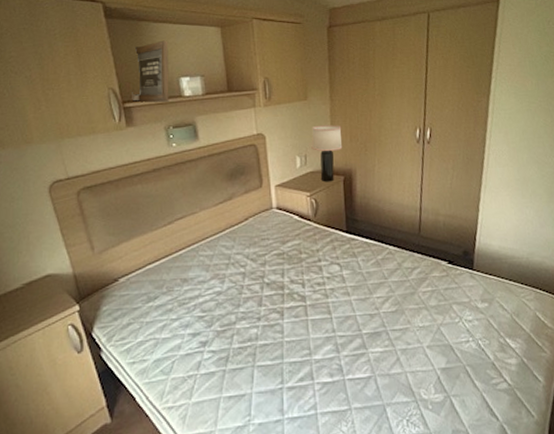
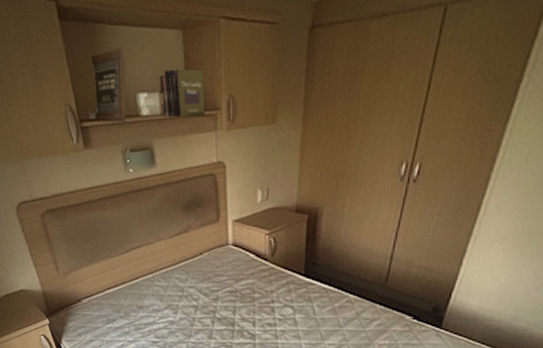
books: none [201,57,244,97] -> present [160,69,206,117]
table lamp: present [311,125,343,182] -> none [275,154,312,221]

